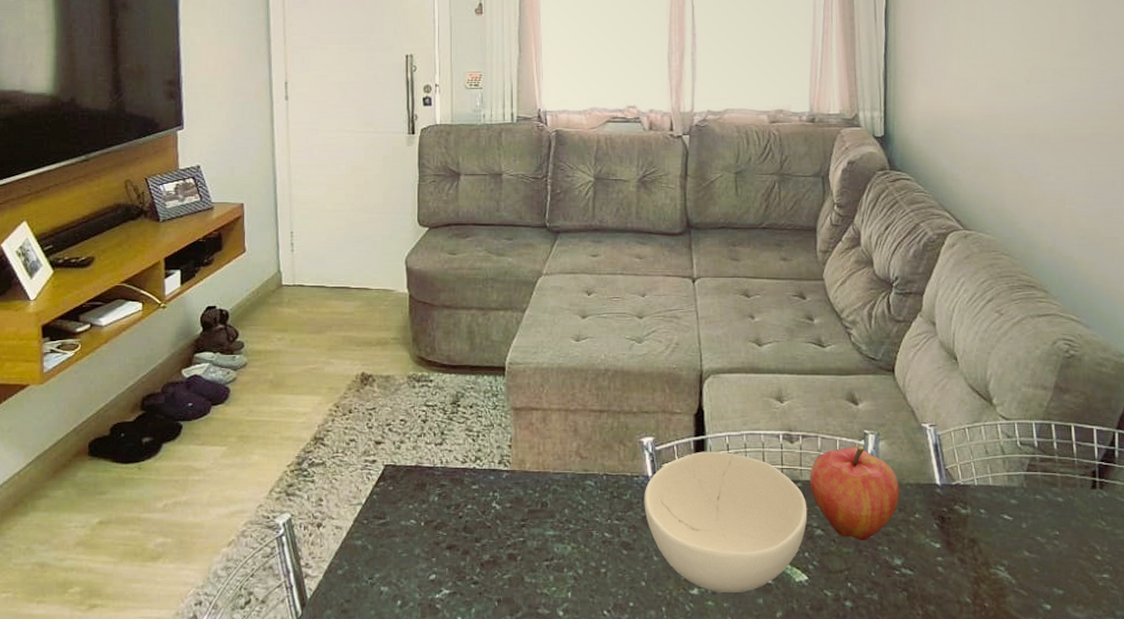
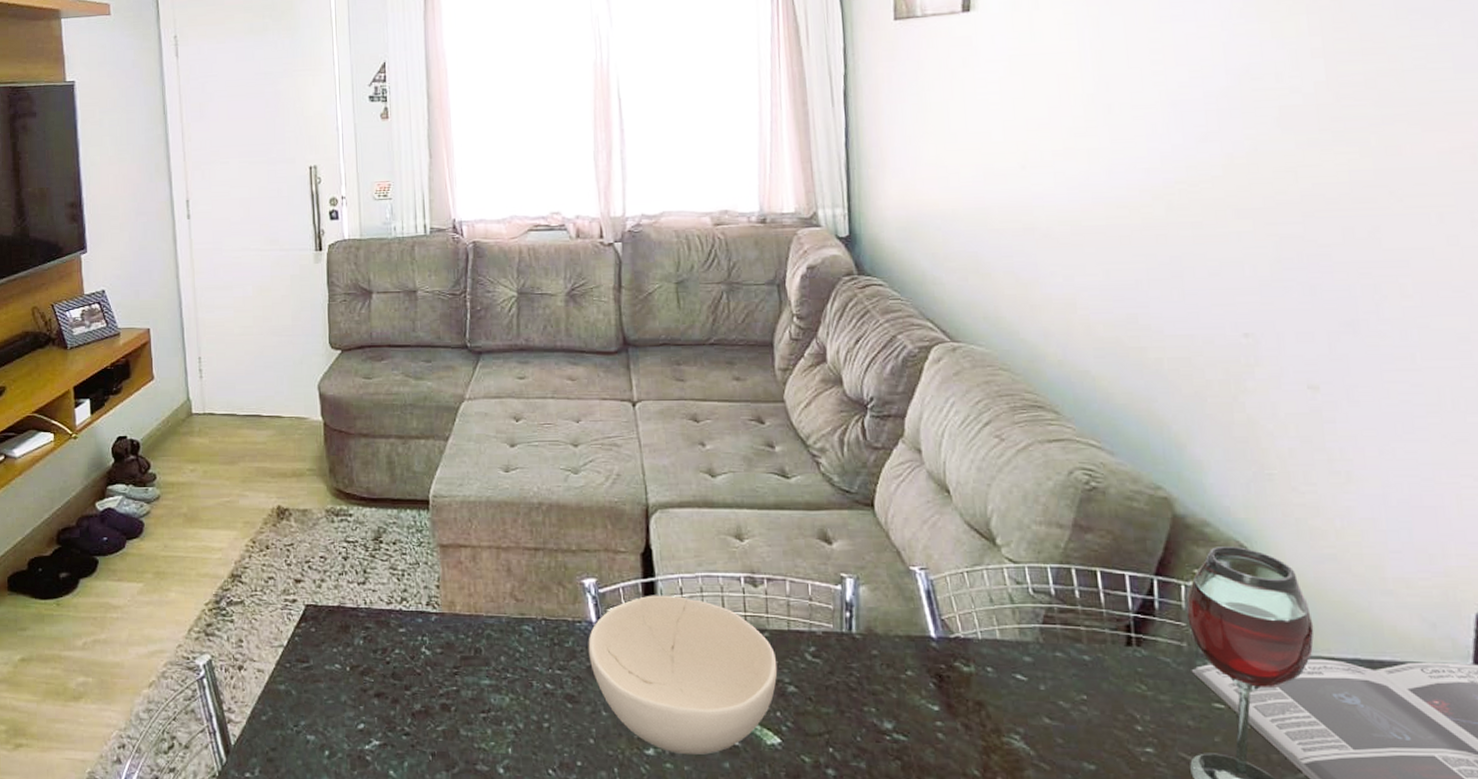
fruit: present [809,446,900,541] -> none [777,591,888,701]

